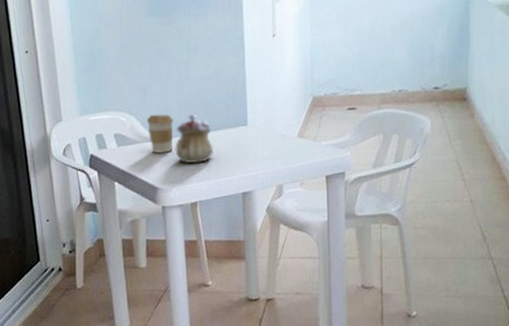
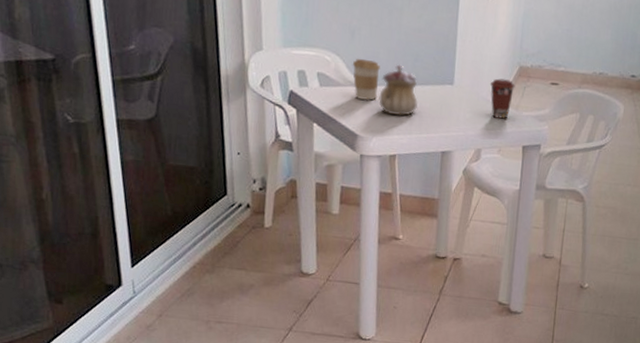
coffee cup: none [284,112,311,152] -> present [489,78,515,119]

